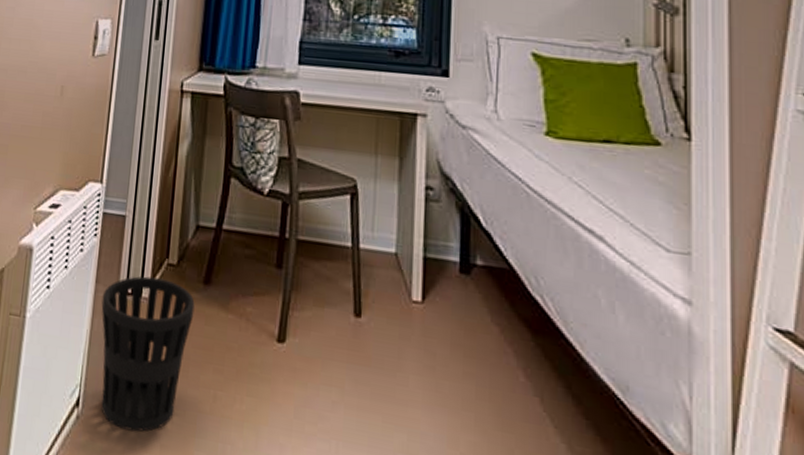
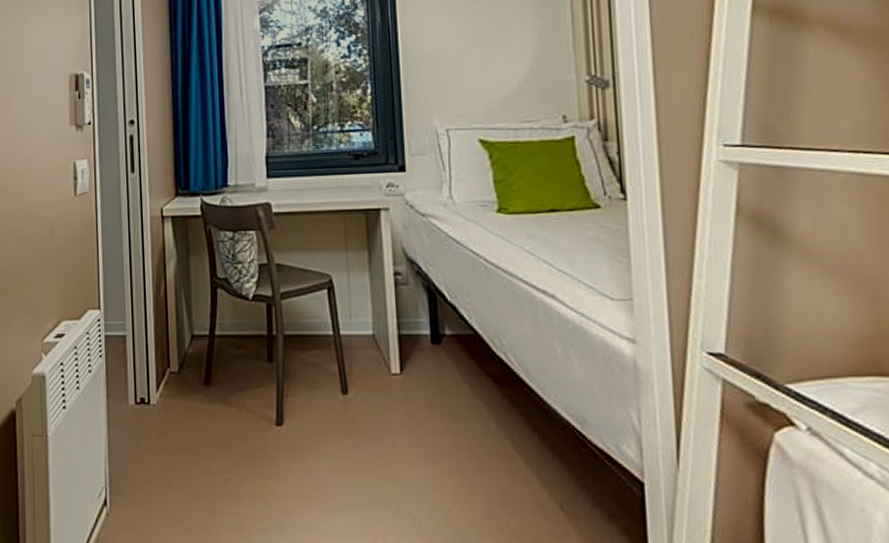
wastebasket: present [101,276,195,432] -> none [114,386,199,519]

